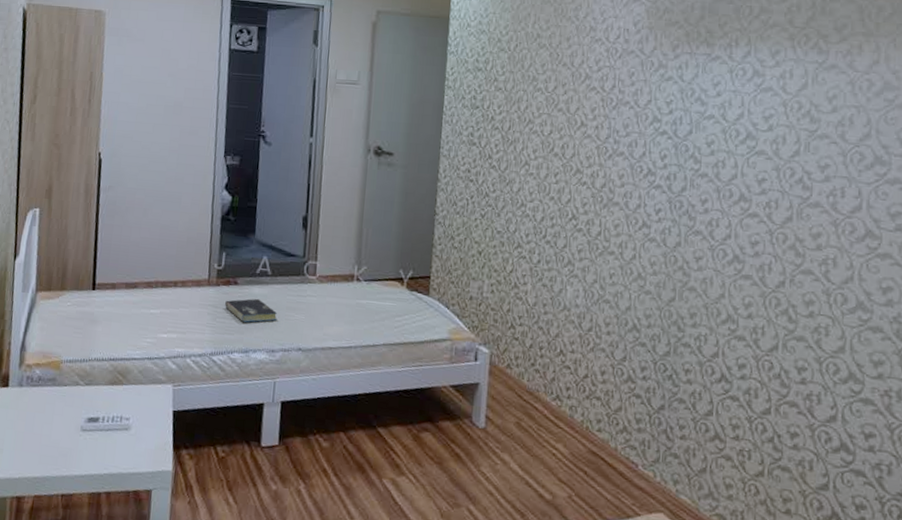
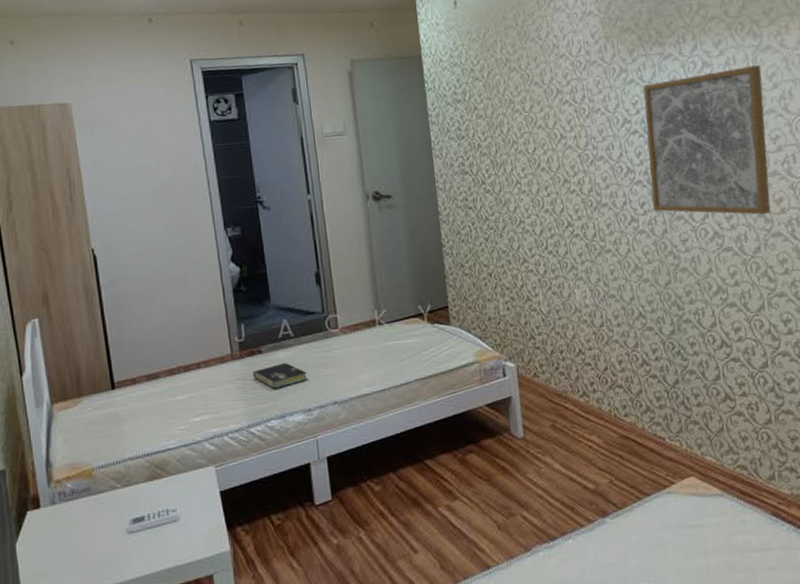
wall art: none [669,83,821,248] -> present [643,65,771,215]

